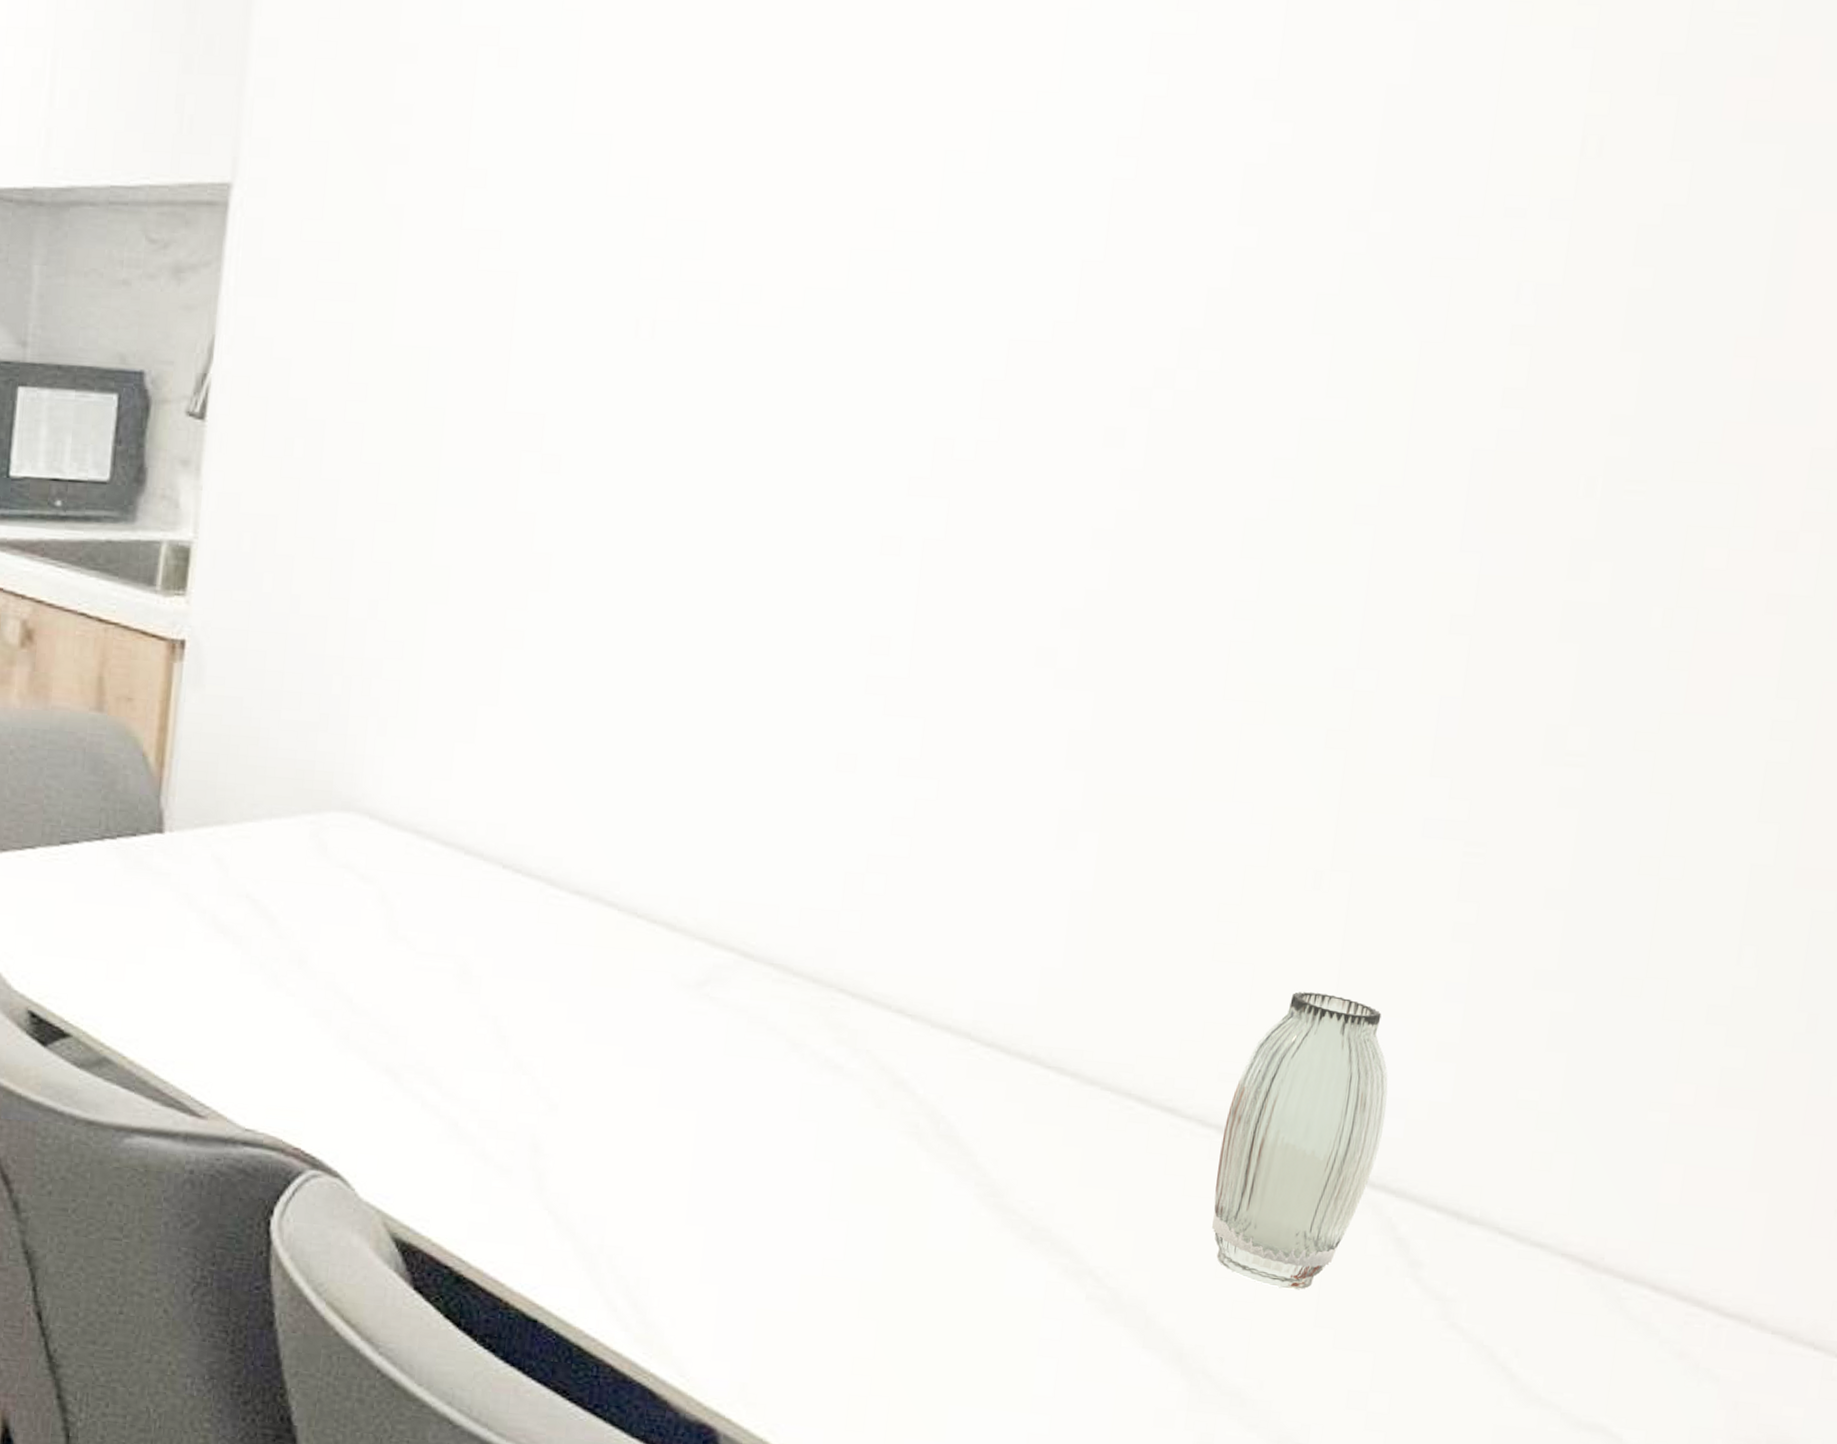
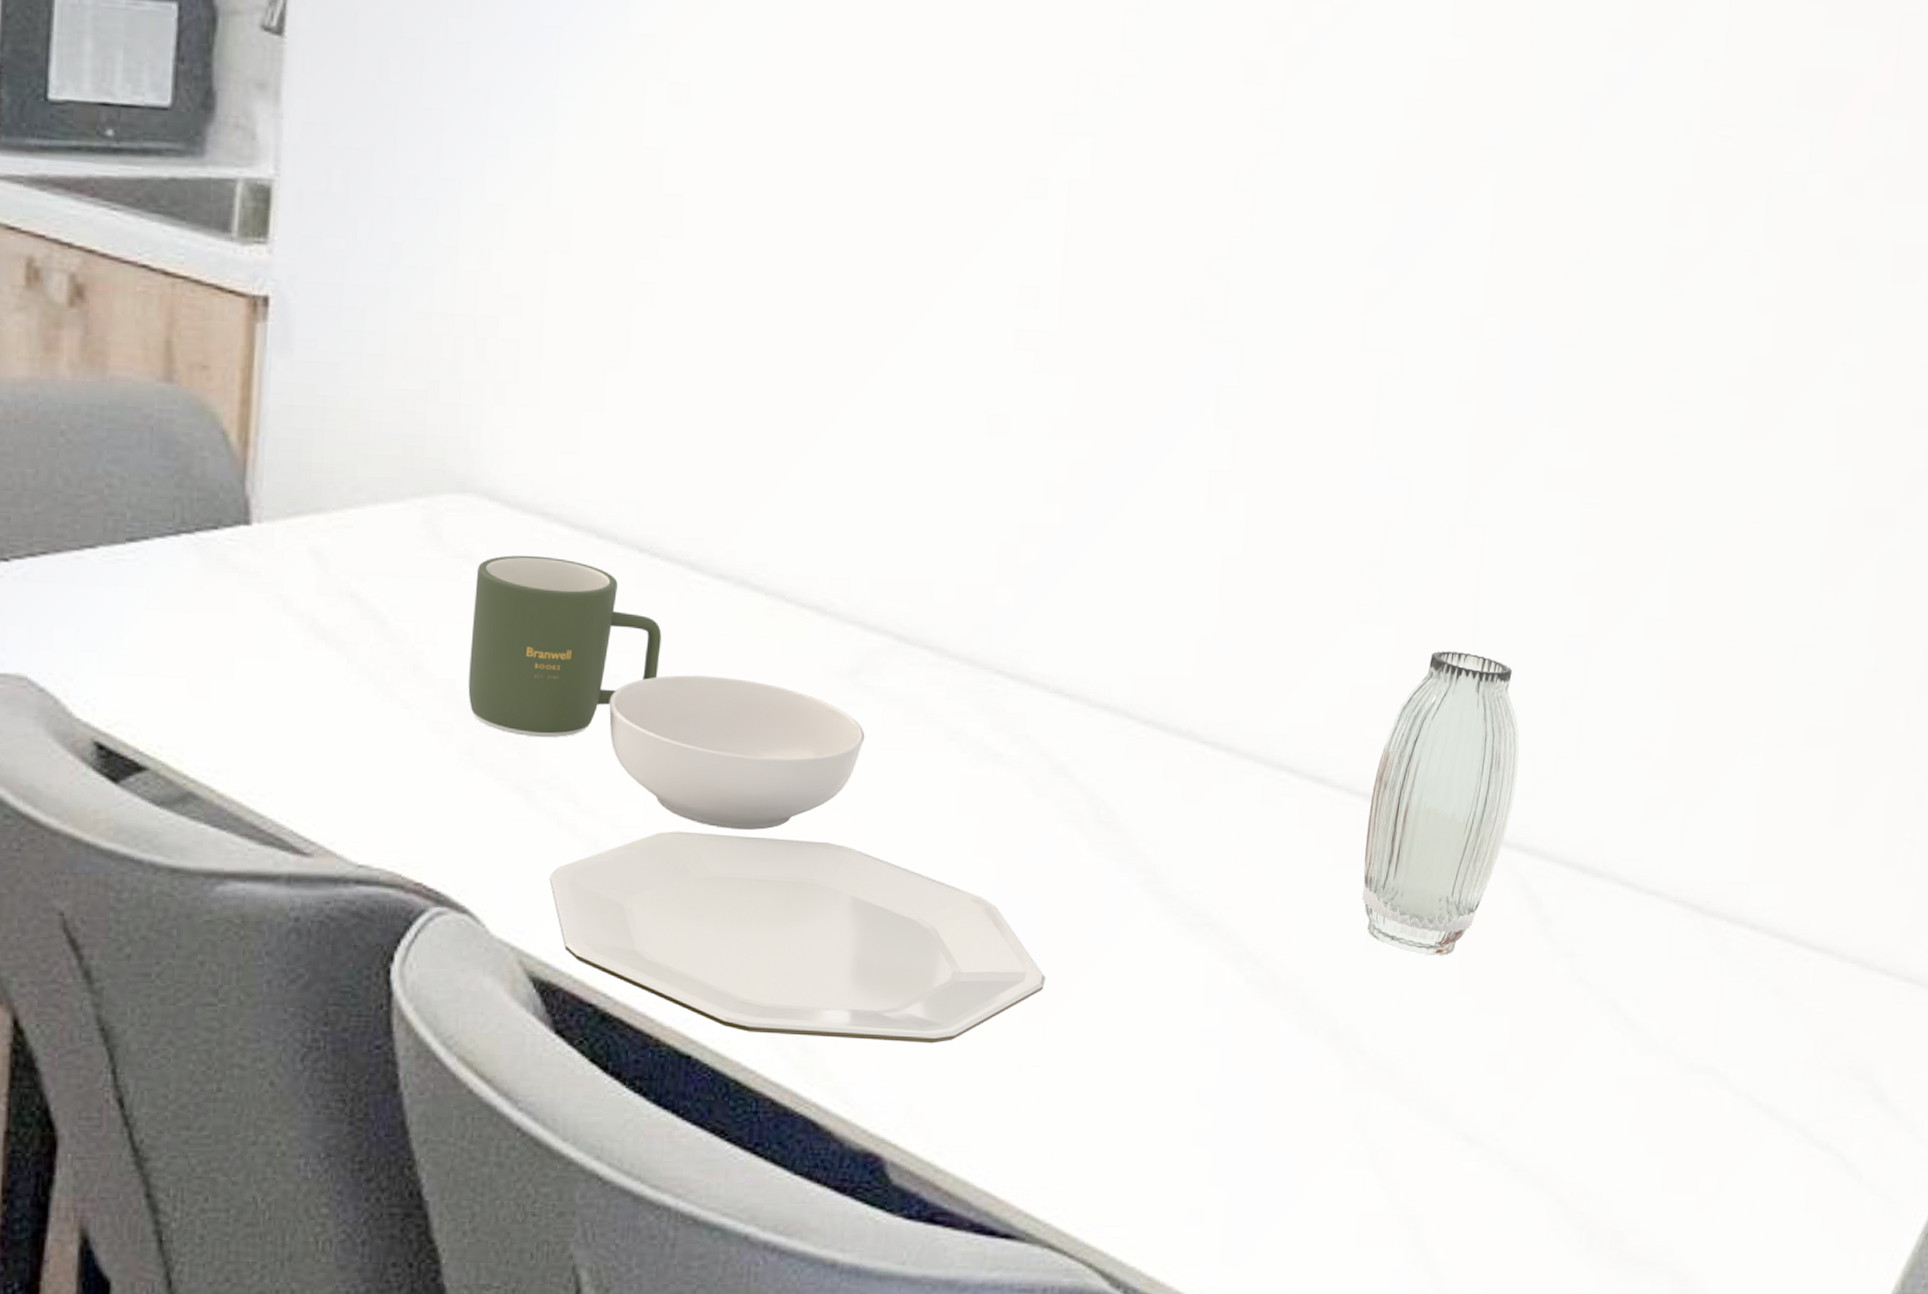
mug: none [346,867,521,1029] -> present [468,555,662,738]
plate: none [413,1117,882,1329] -> present [549,831,1046,1044]
bowl: none [471,978,710,1122] -> present [609,675,865,830]

